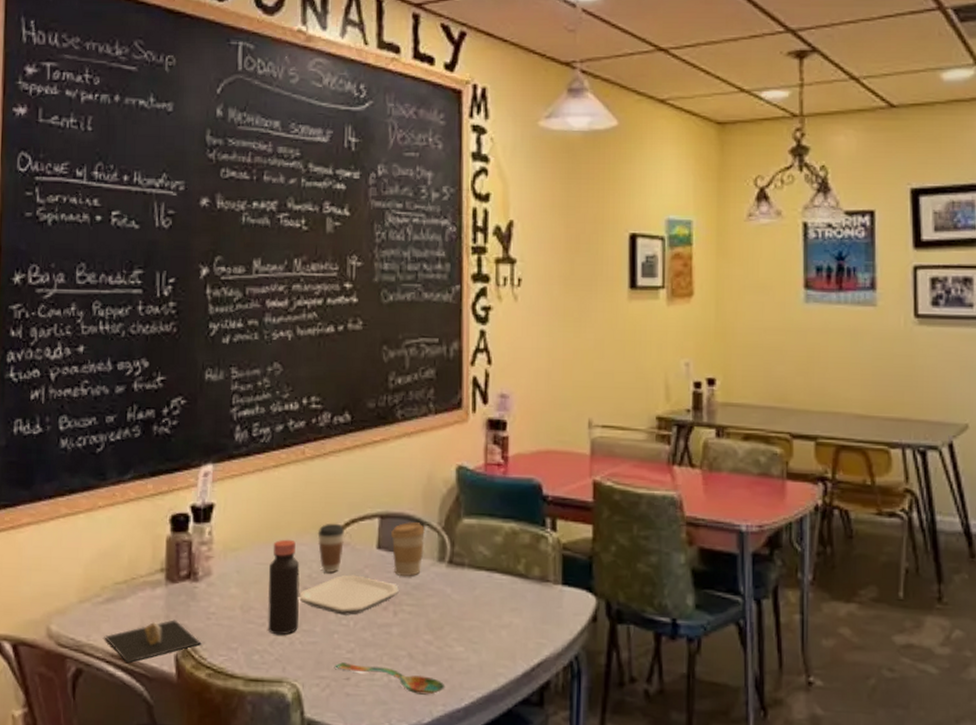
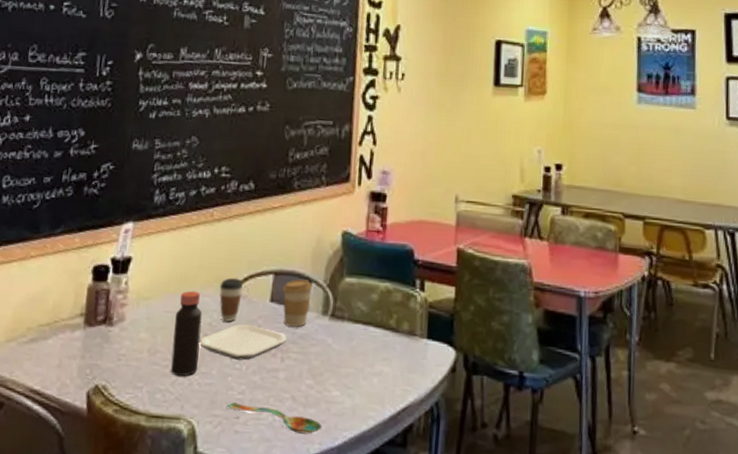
napkin holder: present [104,619,202,663] -> none [25,359,112,398]

